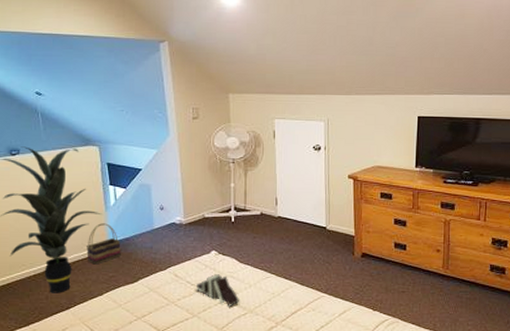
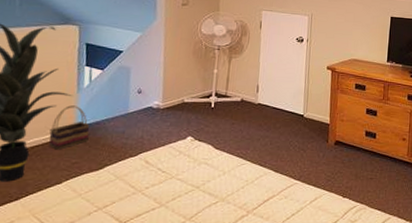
book: present [197,274,240,307] -> none [167,161,213,195]

